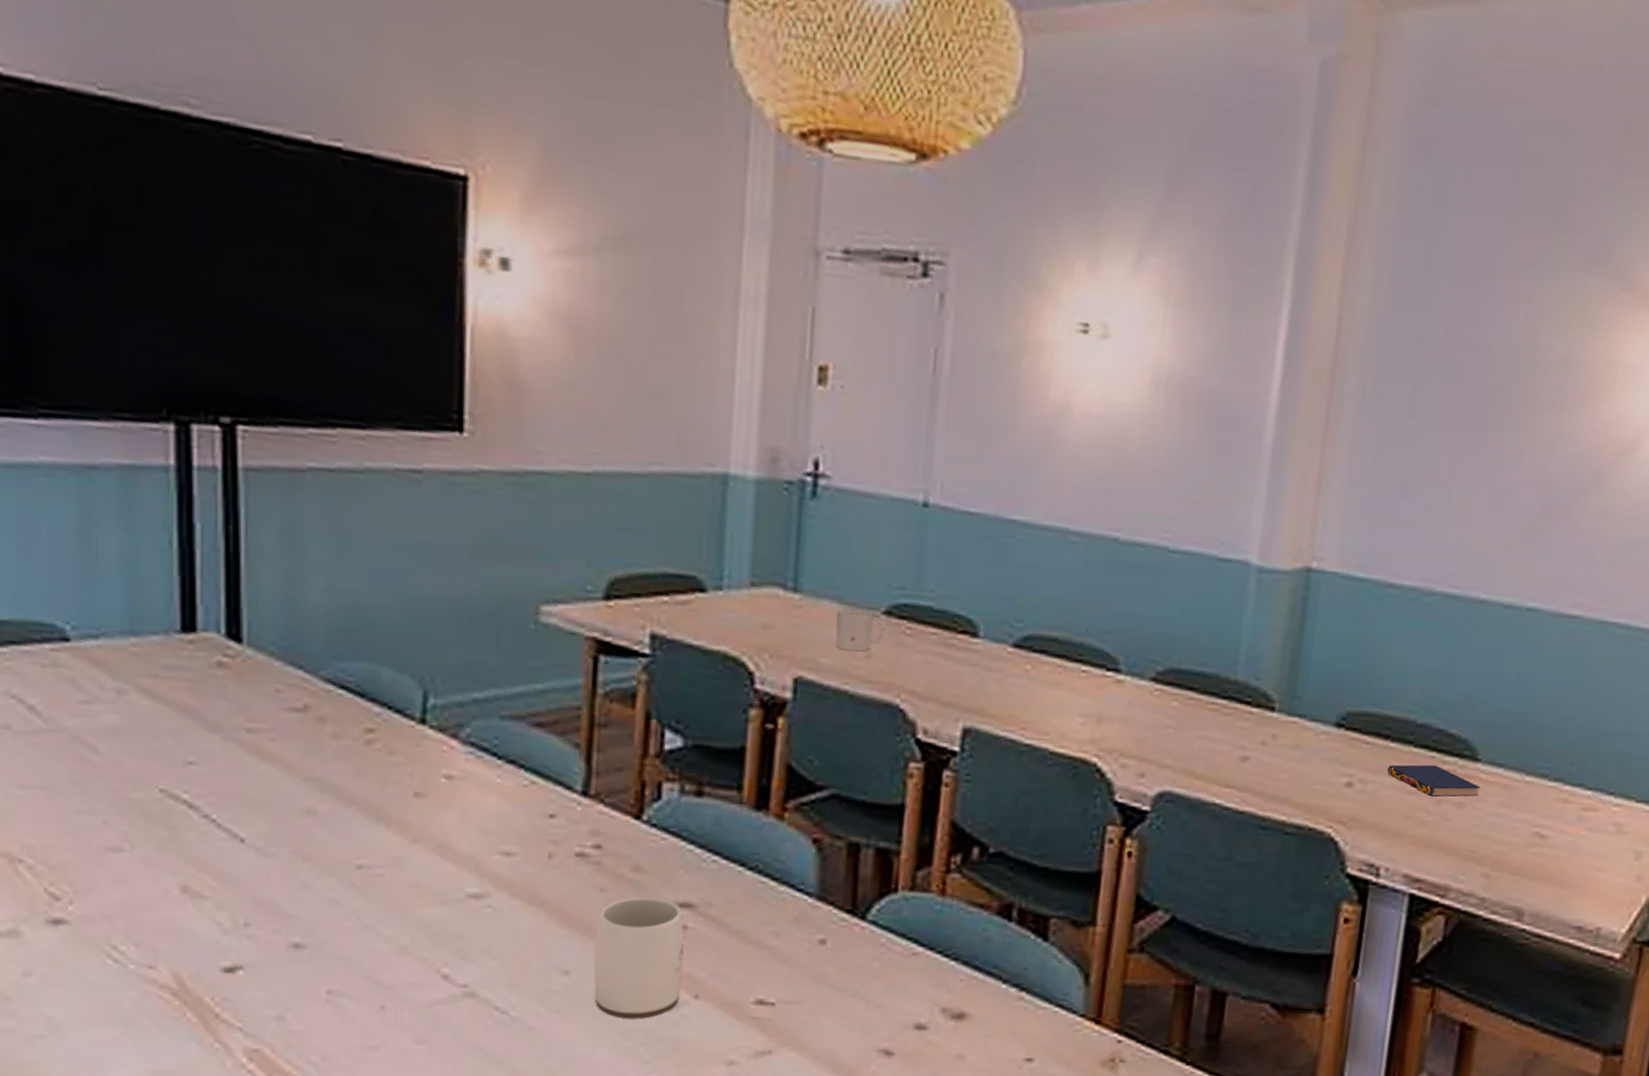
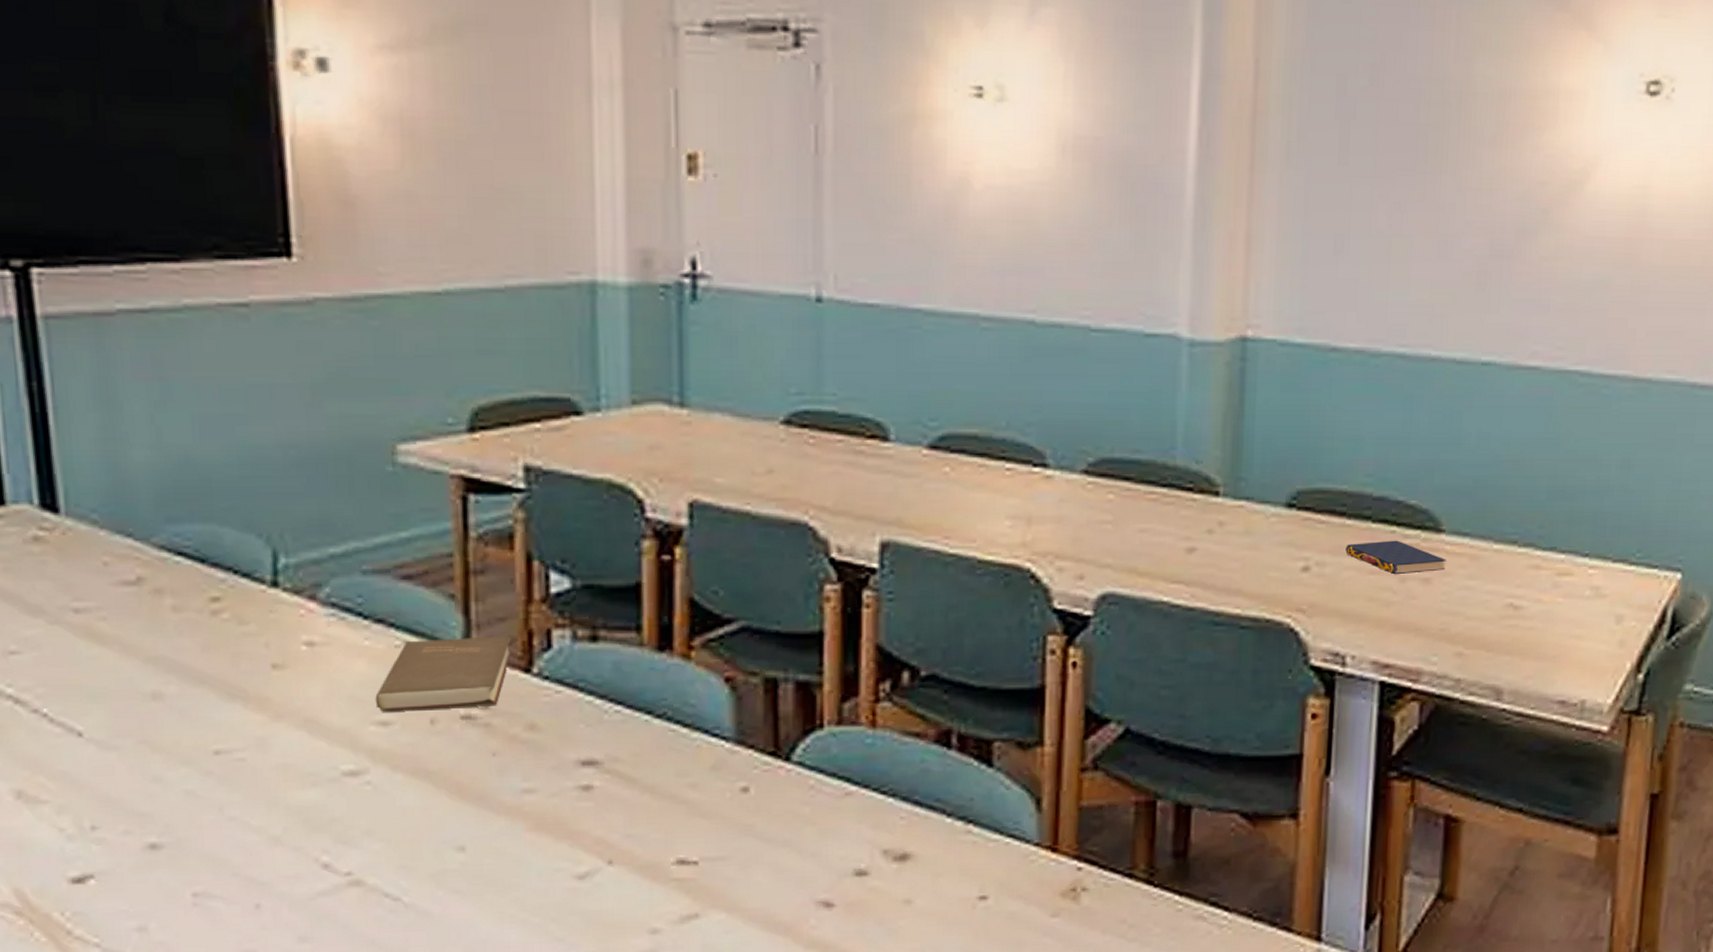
book: none [501,782,626,847] -> present [375,635,512,713]
mug: present [593,896,685,1018] -> none [490,757,593,893]
mug: present [835,610,885,652] -> none [731,423,785,467]

